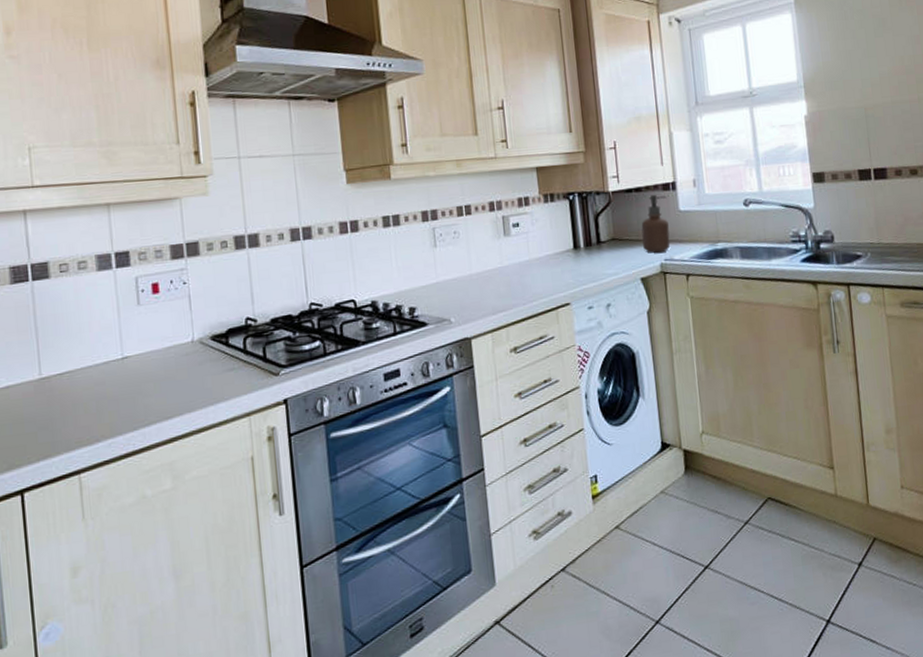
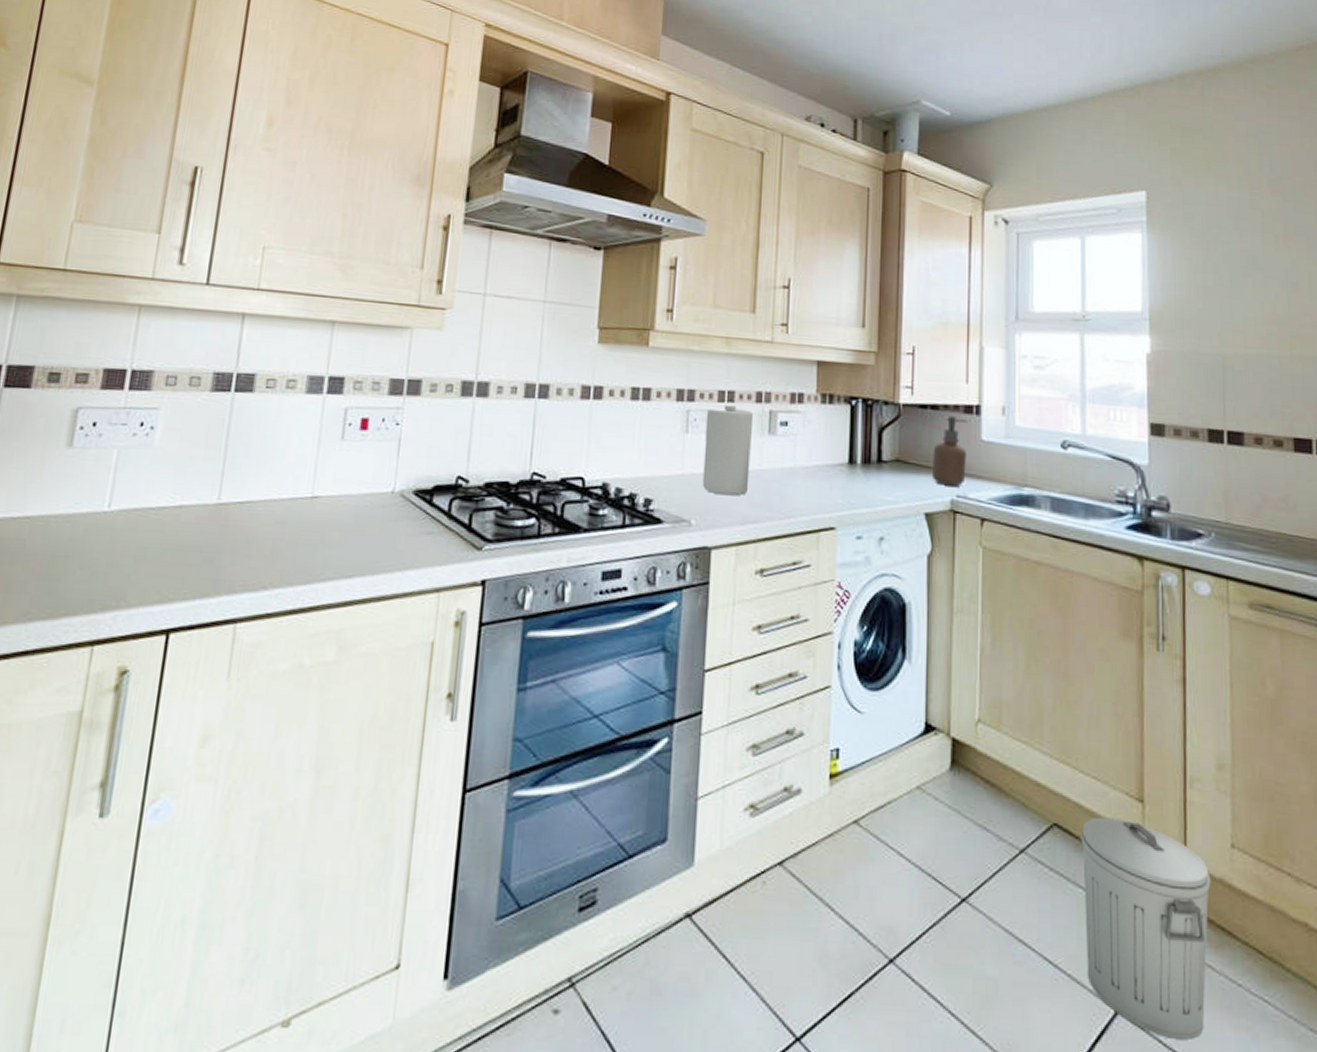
paper towel holder: none [449,217,494,294] -> present [702,405,754,496]
trash can: none [789,484,892,633] -> present [1081,817,1211,1039]

